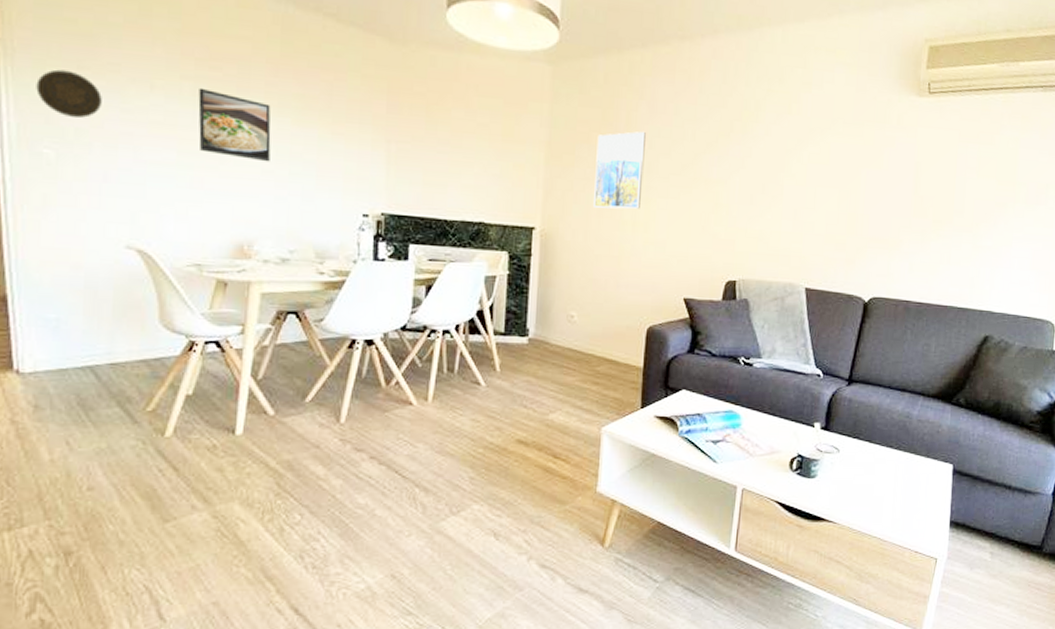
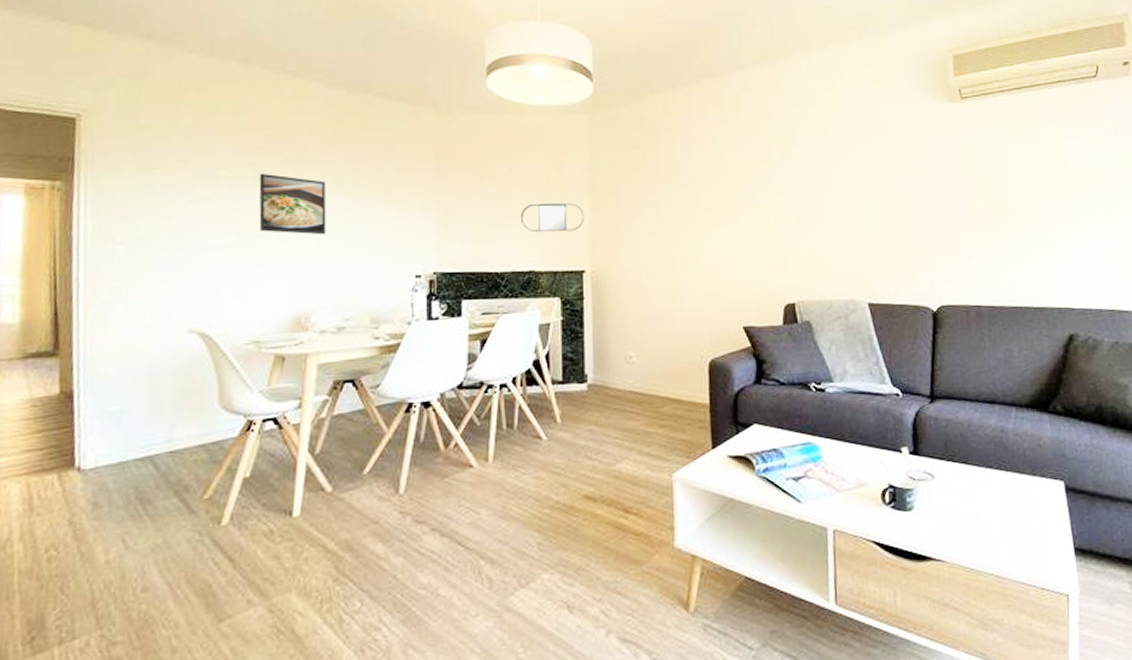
decorative plate: present [36,69,102,119] -> none [112,171,171,214]
home mirror: none [473,153,539,187] -> present [520,202,585,233]
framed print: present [594,131,646,210] -> none [639,166,688,244]

